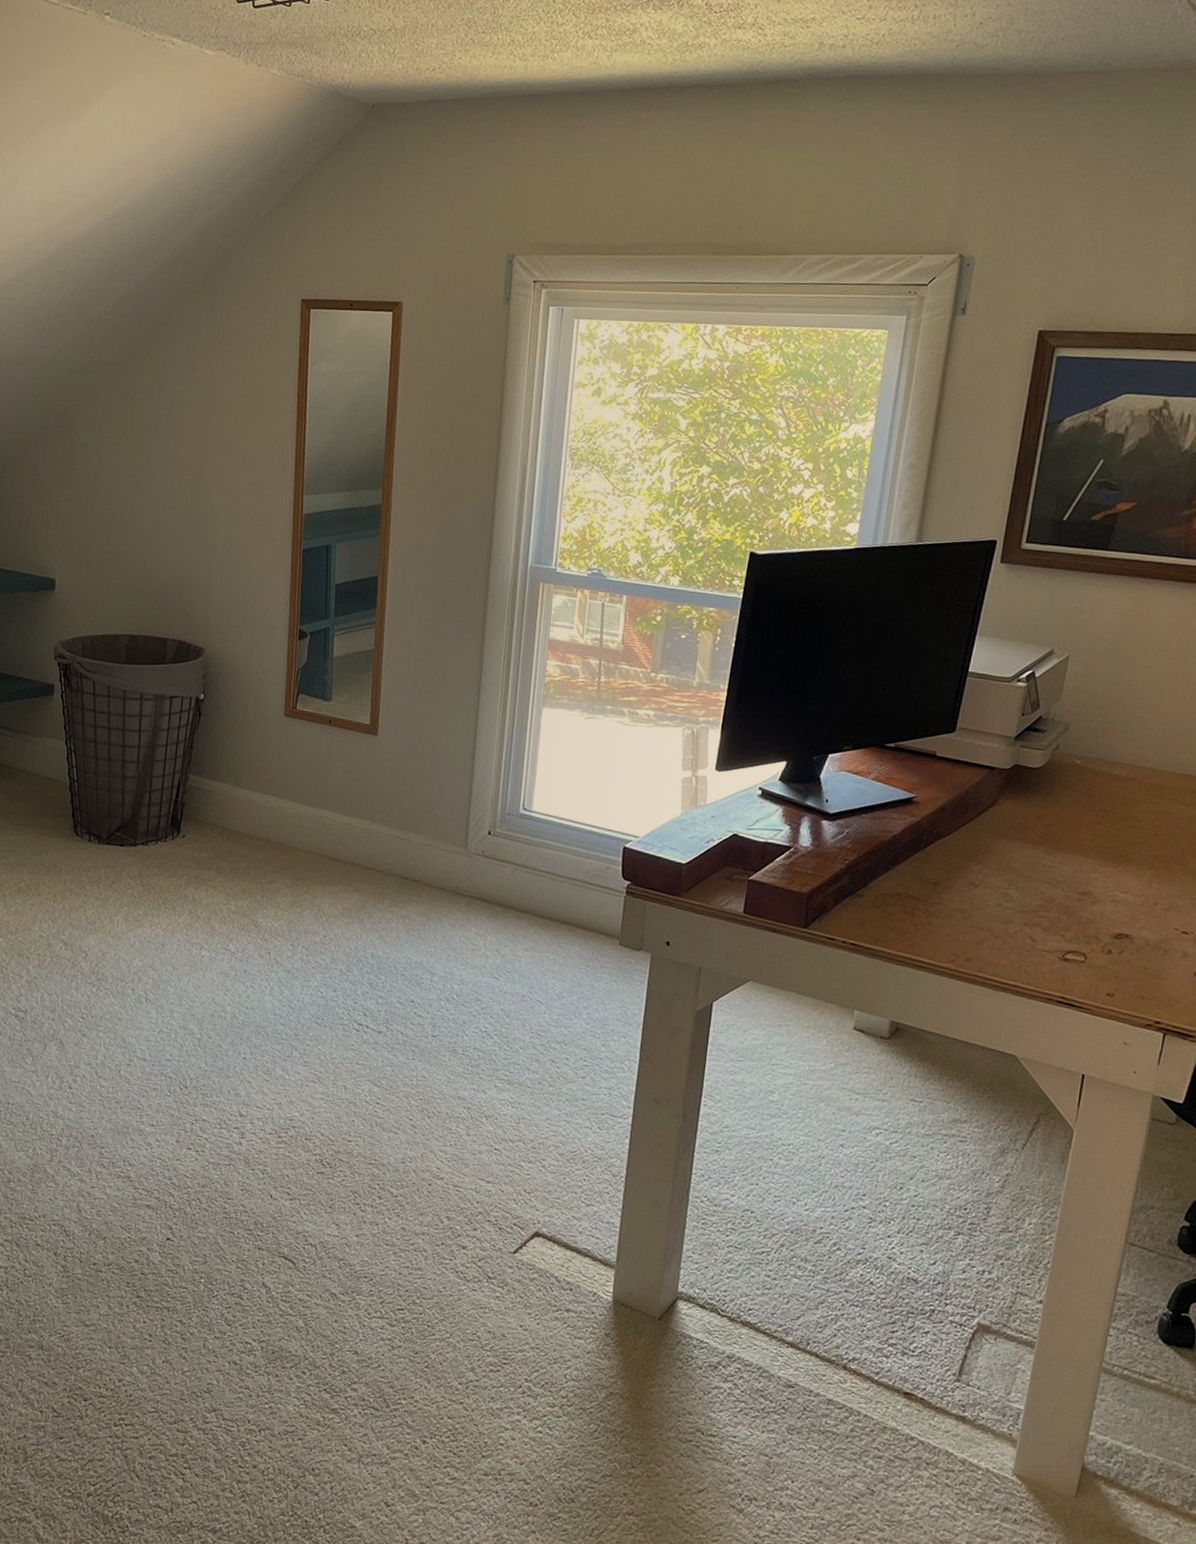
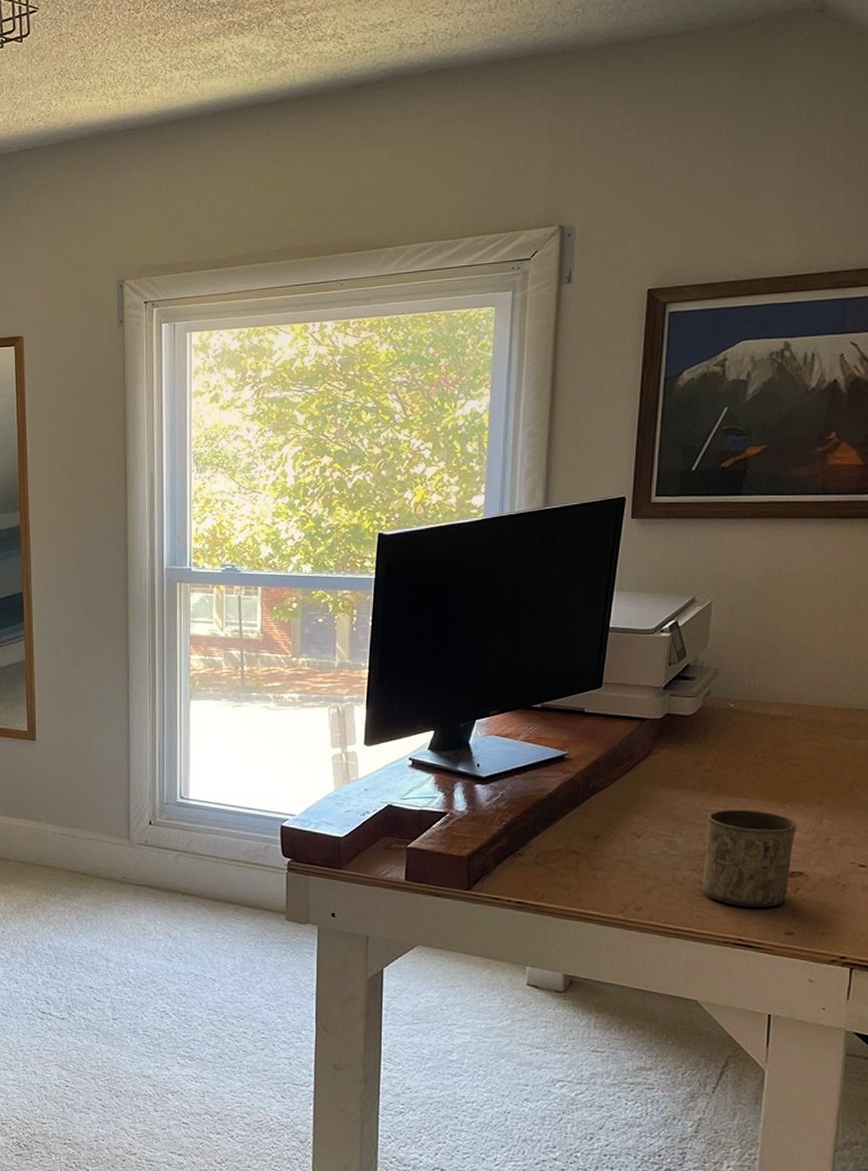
cup: none [1031,866,1128,968] -> present [701,809,797,908]

